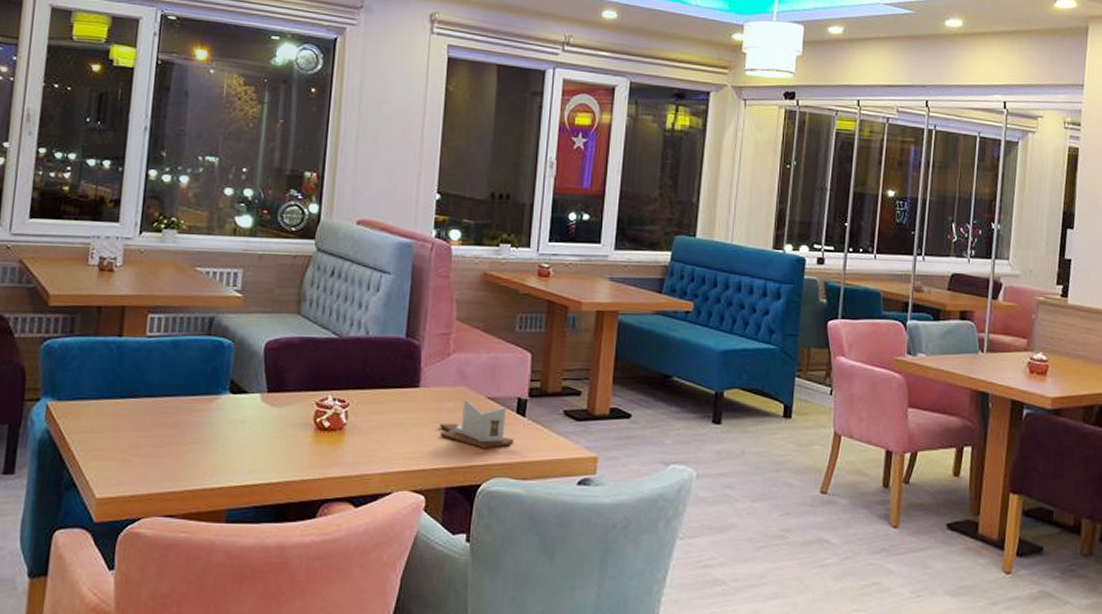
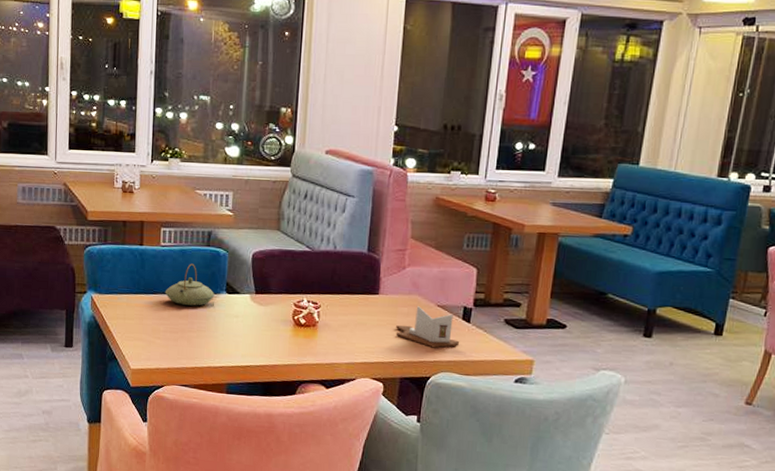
teapot: none [148,357,215,411] -> present [164,263,215,306]

